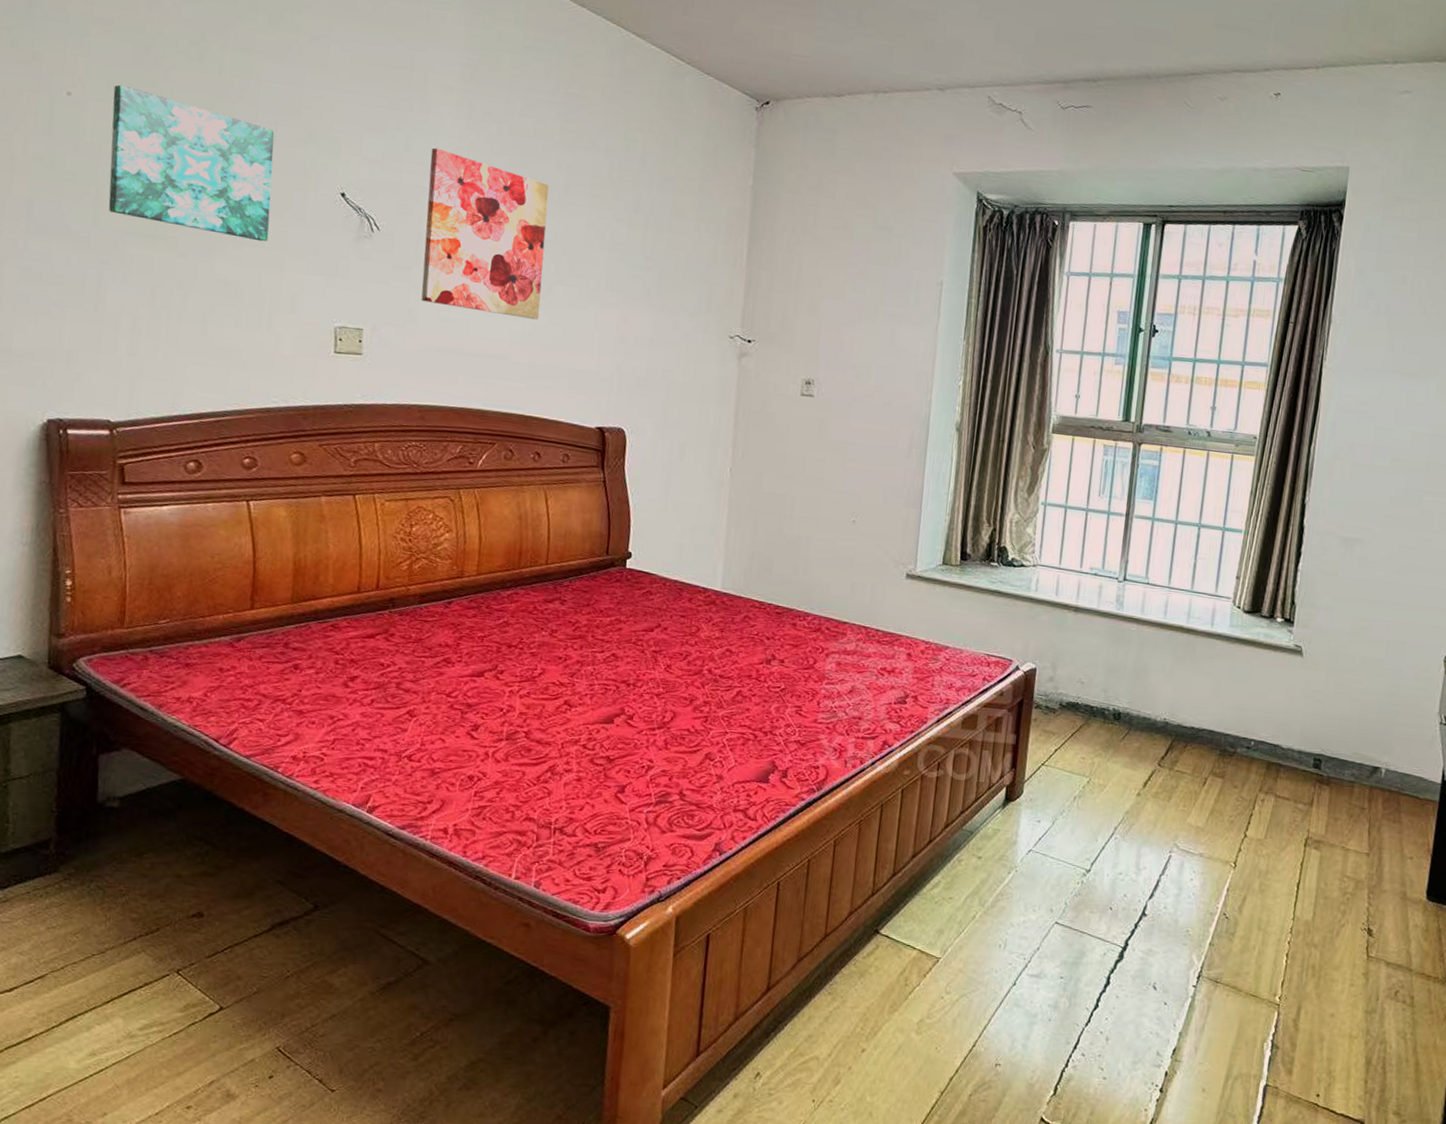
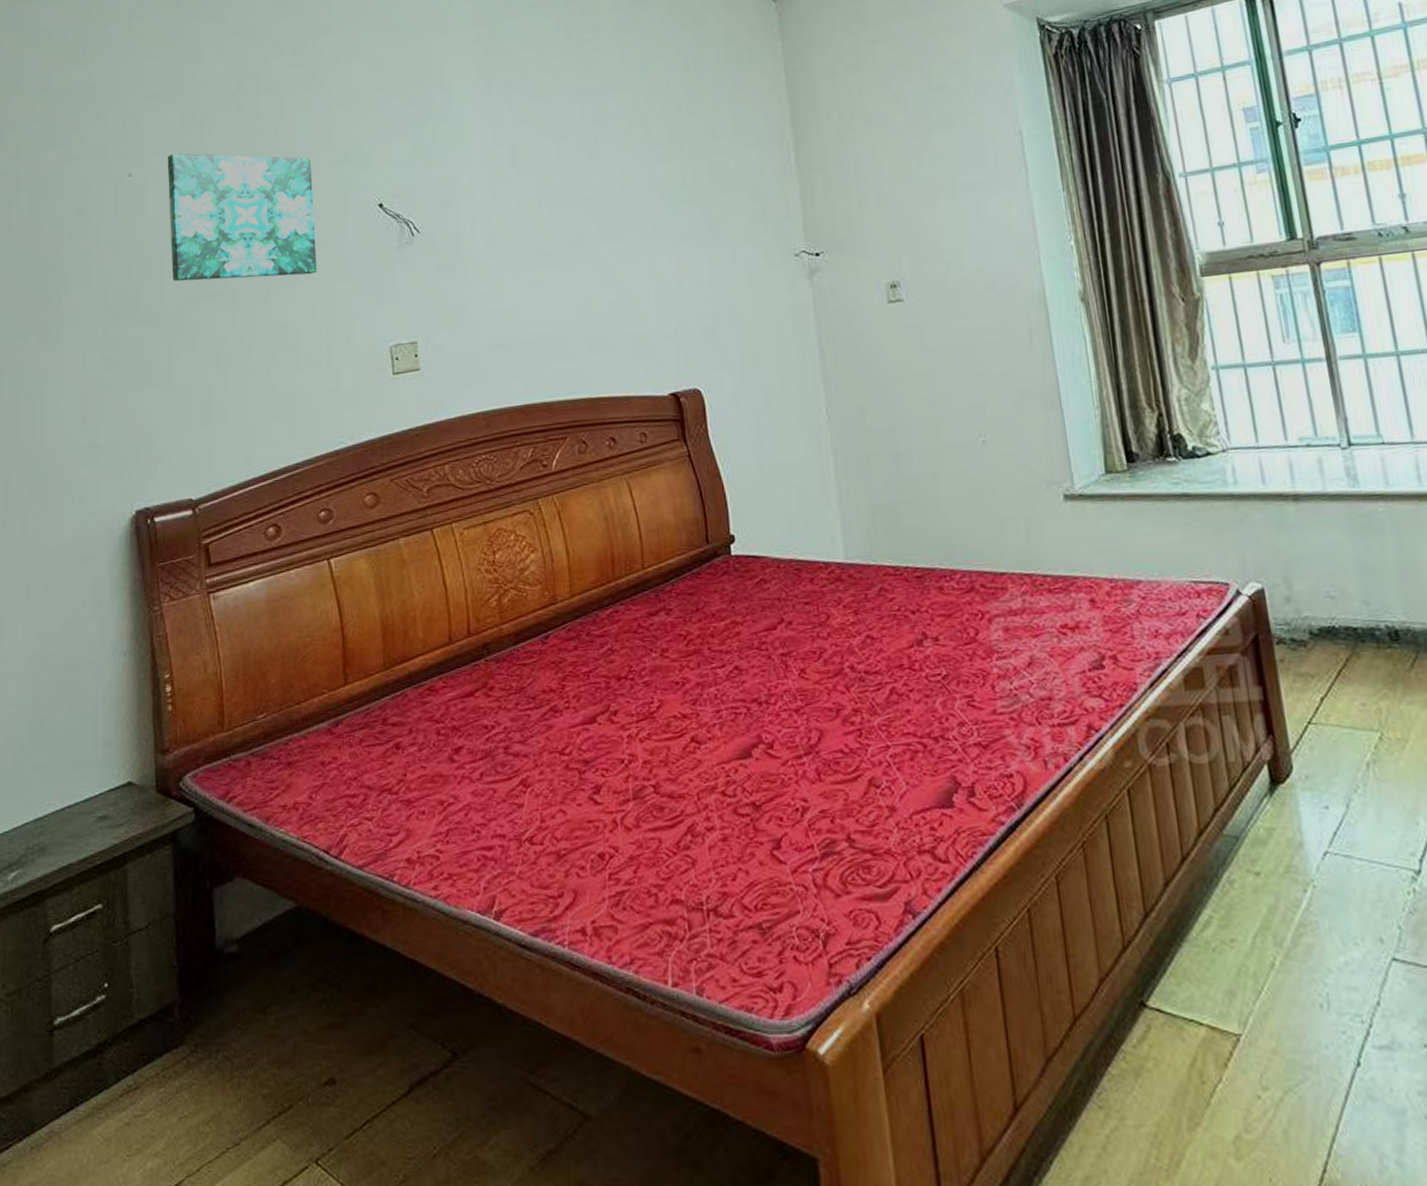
wall art: present [421,147,549,320] -> none [457,132,590,297]

